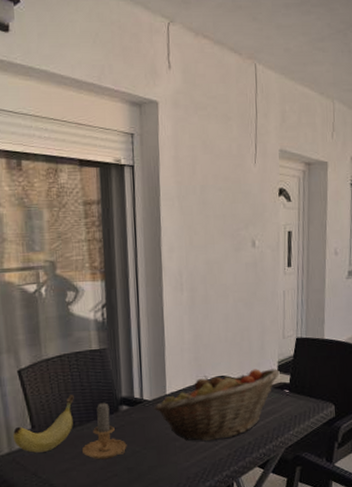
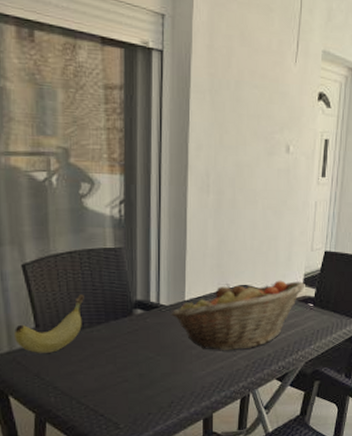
candle: present [82,401,127,460] -> none [91,303,140,364]

